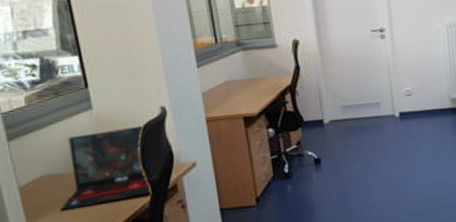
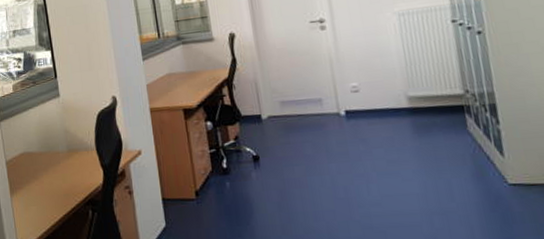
laptop: present [60,126,151,212] -> none [34,114,104,186]

